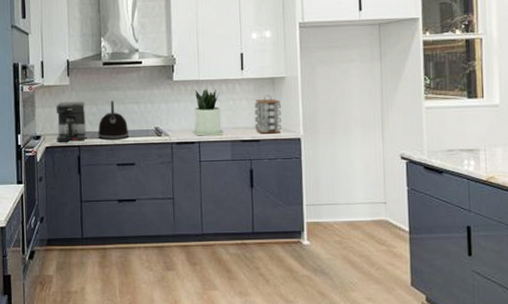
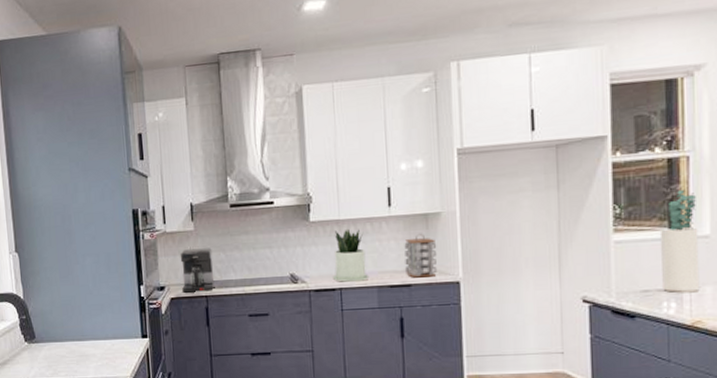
kettle: present [98,100,130,141] -> none [227,245,262,290]
vase: none [460,63,493,153] -> present [659,186,700,293]

